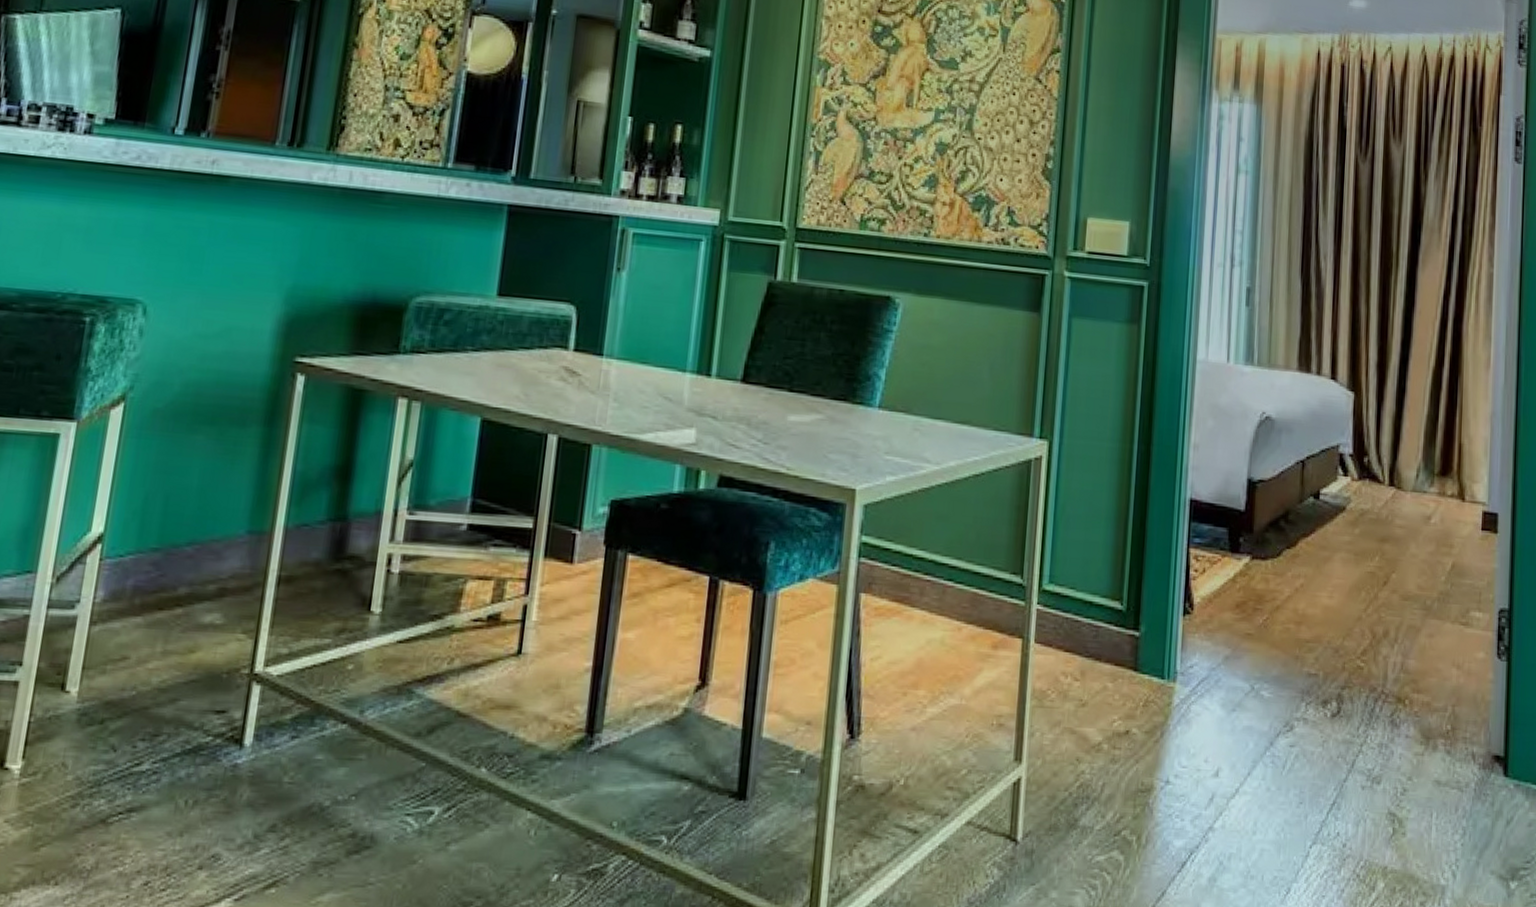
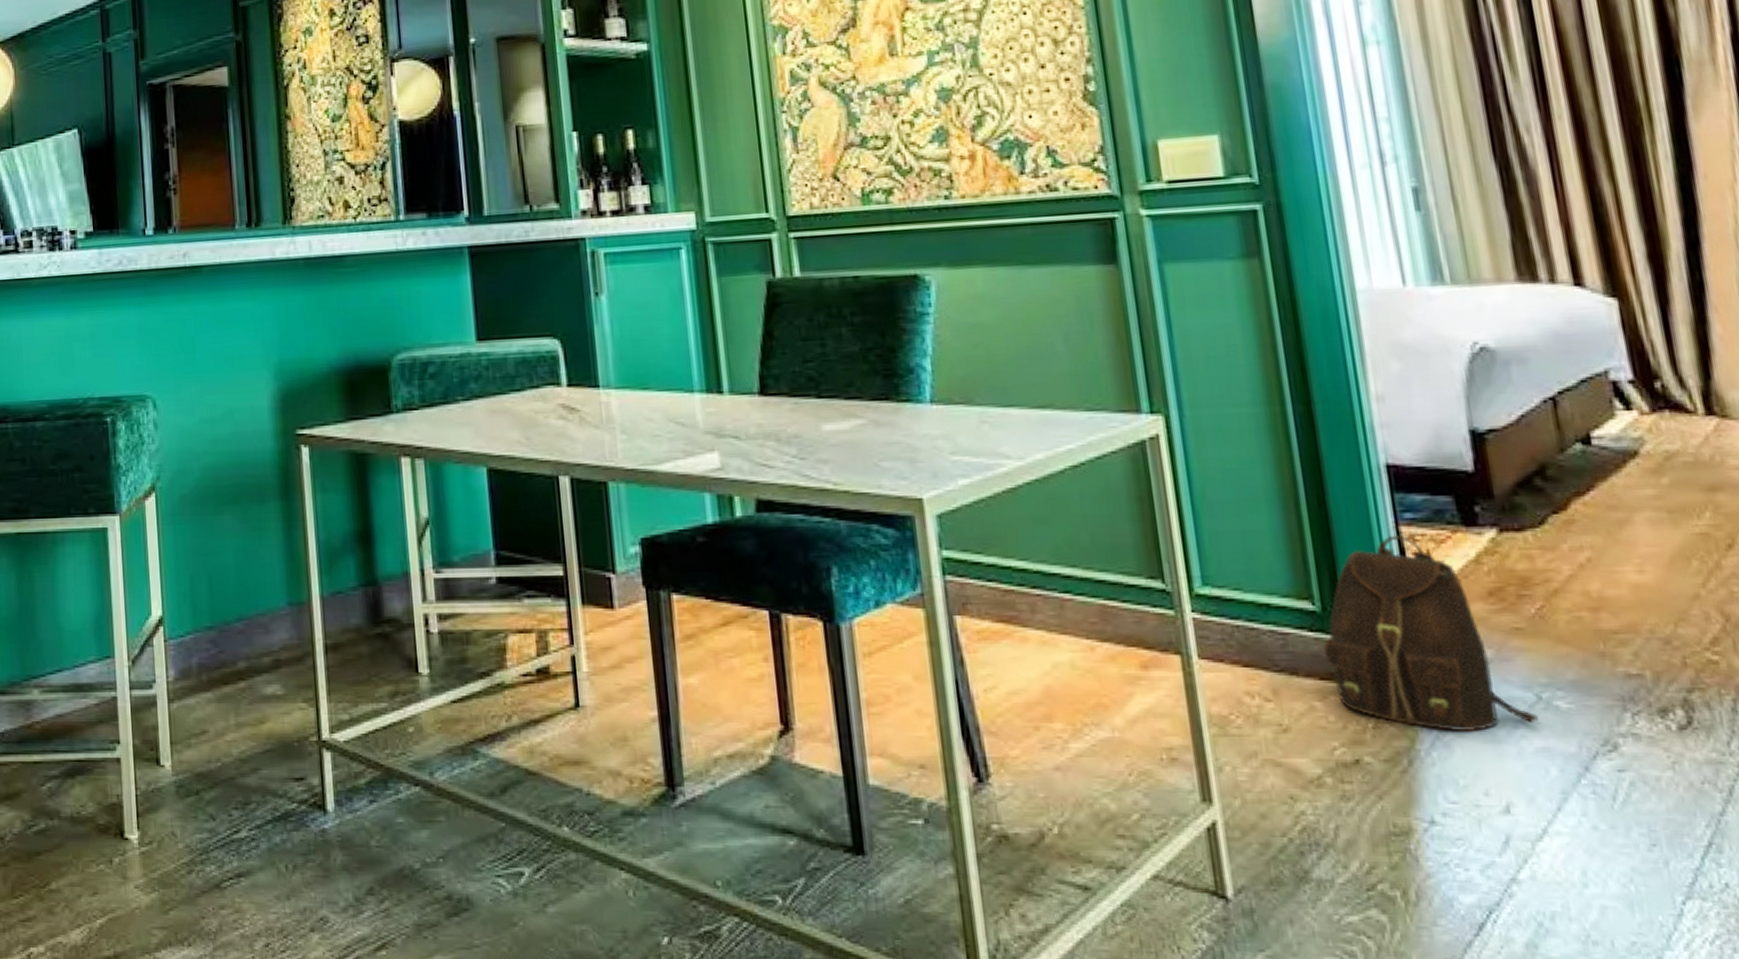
backpack: none [1118,554,1250,712] -> present [1323,535,1540,731]

